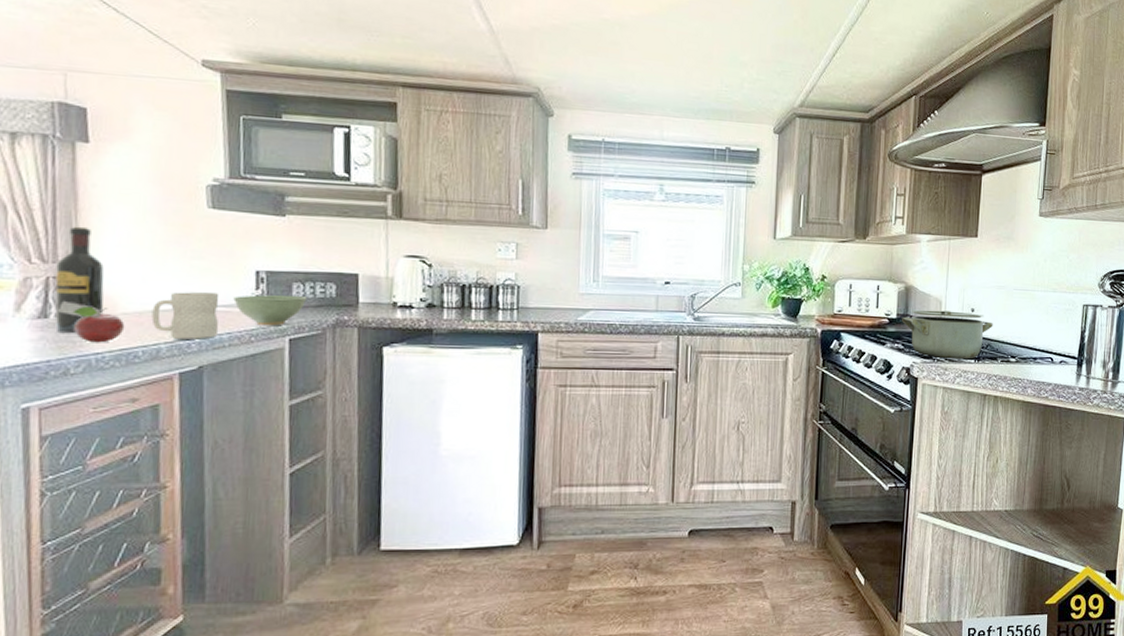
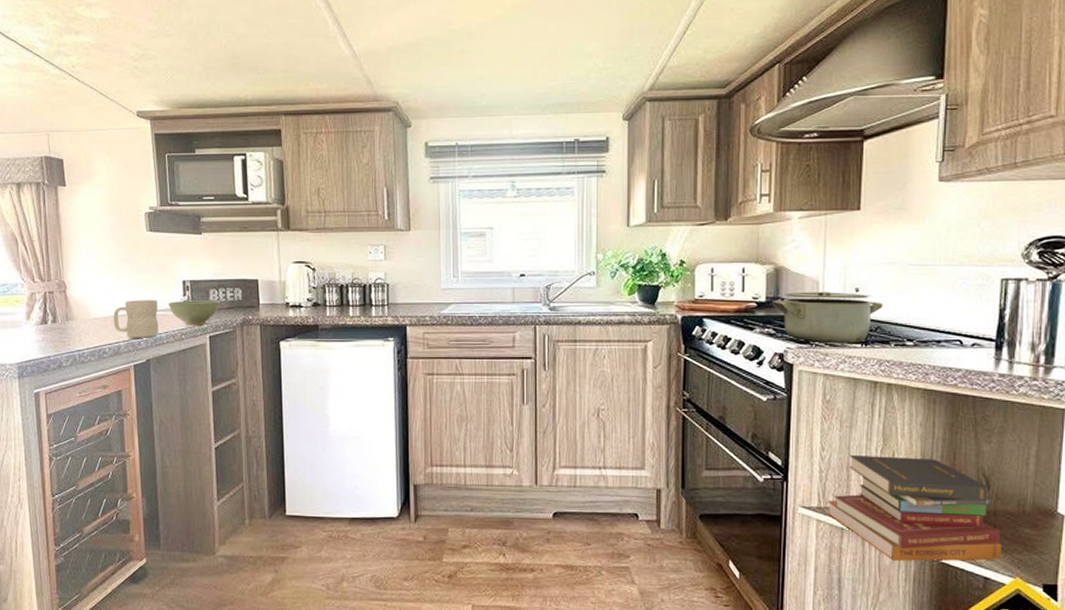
wine bottle: present [55,226,105,334] -> none [50,252,82,336]
fruit: present [58,301,125,343] -> none [53,311,96,342]
books: none [942,461,1077,559] -> present [827,454,1001,562]

